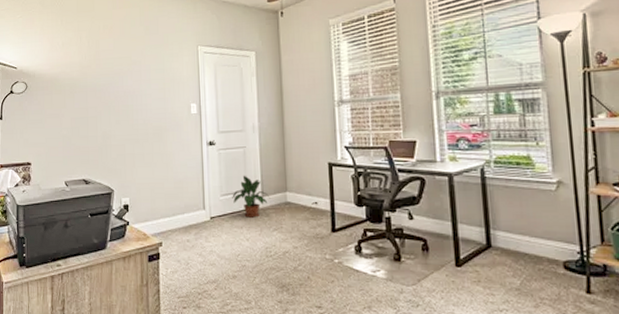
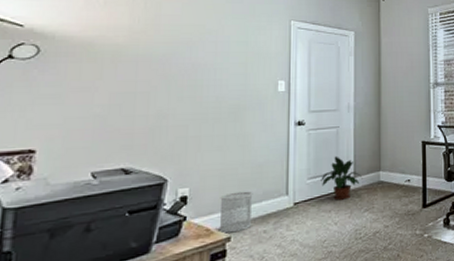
wastebasket: none [152,203,178,239] -> present [219,191,253,233]

